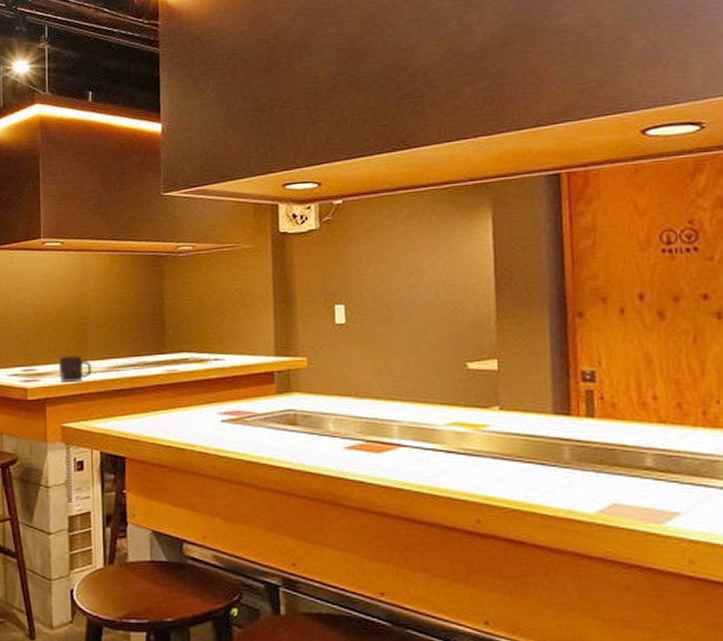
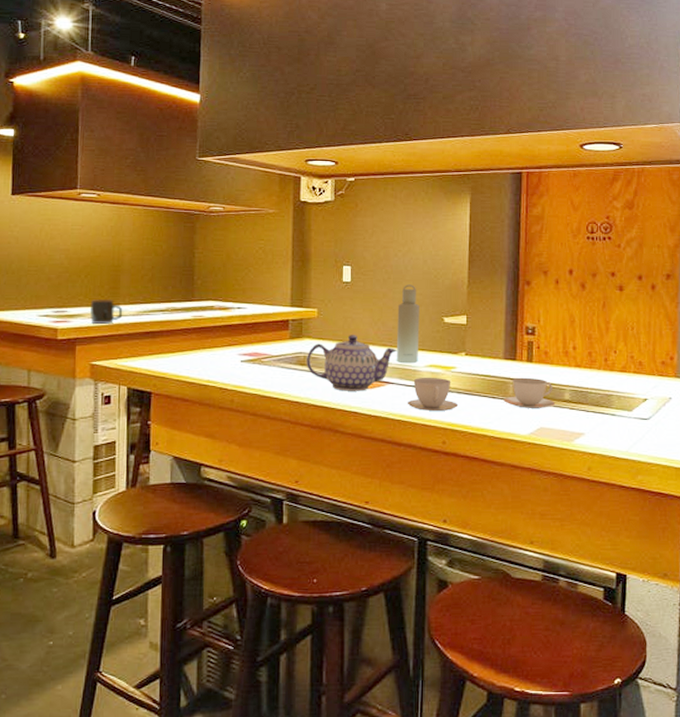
teapot: none [298,387,409,456] -> present [307,335,397,391]
bottle: none [406,323,437,422] -> present [396,284,420,364]
teacup: none [425,437,495,481] -> present [407,377,459,411]
teacup: none [556,437,633,479] -> present [503,377,556,408]

